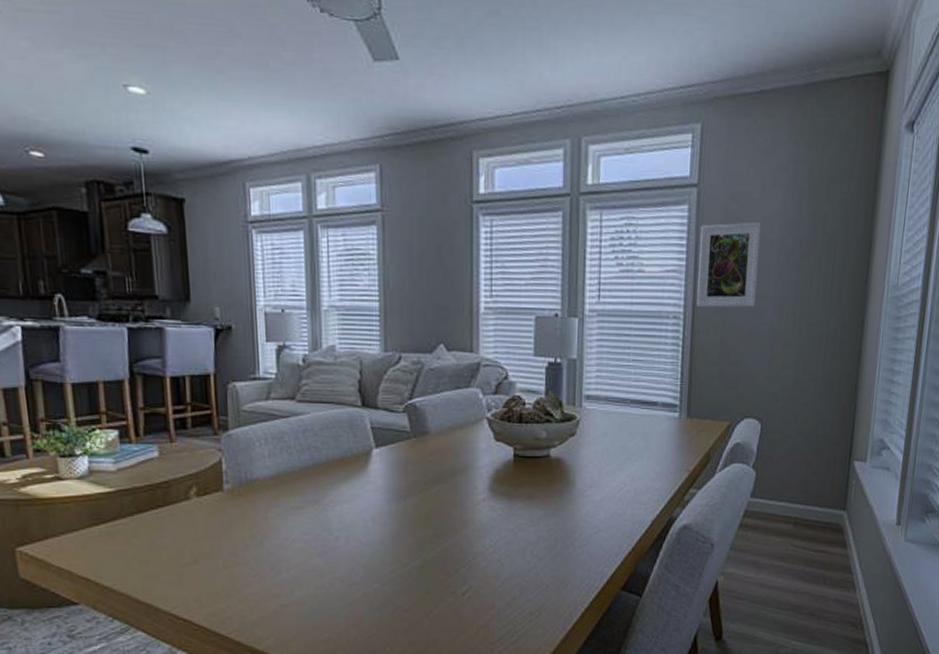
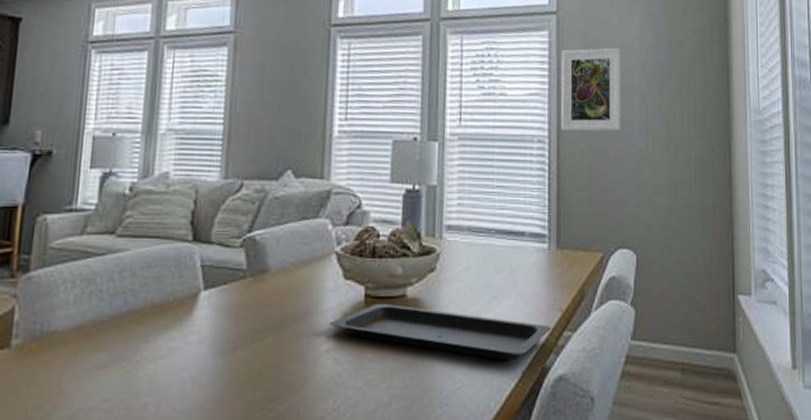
serving tray: none [484,462,679,511] -> present [329,303,552,360]

